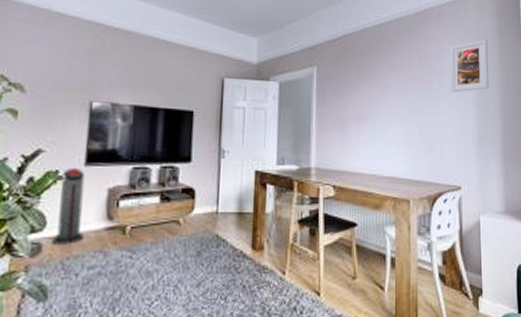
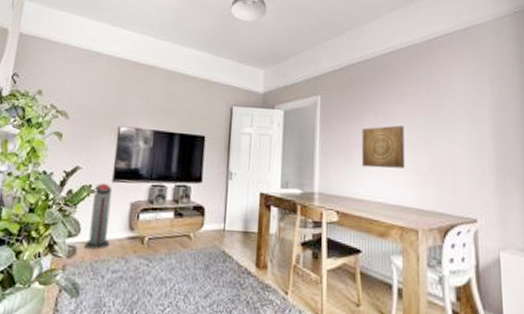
wall art: none [357,97,398,141] -> present [361,125,405,169]
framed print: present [450,40,489,92] -> none [462,66,509,121]

